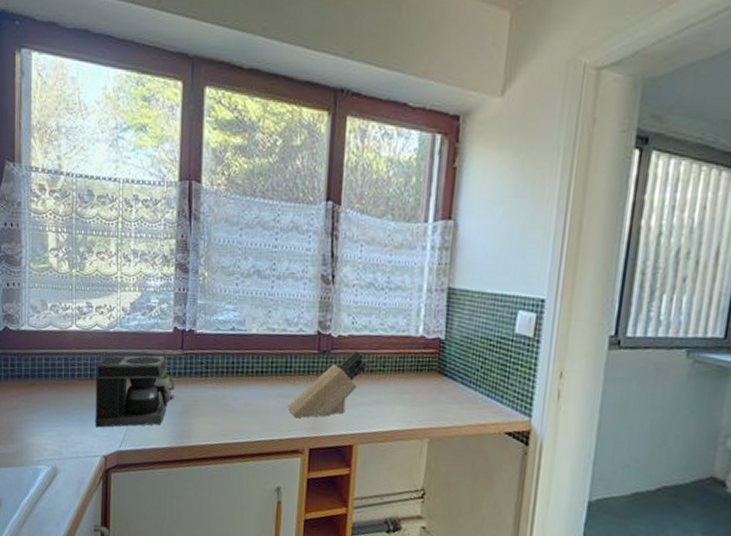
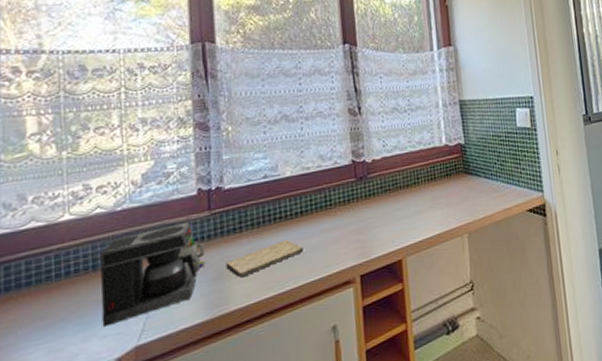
cutting board: none [191,394,259,419] -> present [226,239,303,278]
knife block: present [287,351,366,418] -> none [332,171,402,248]

